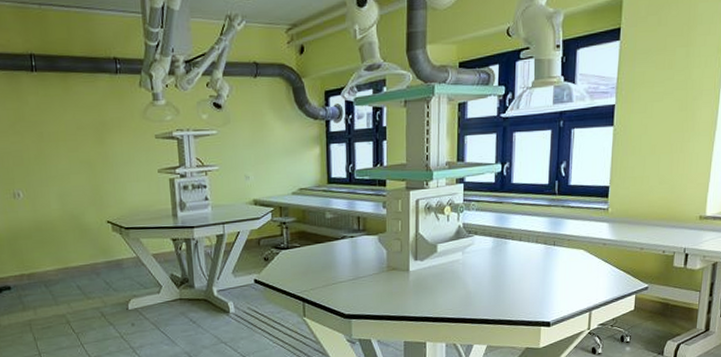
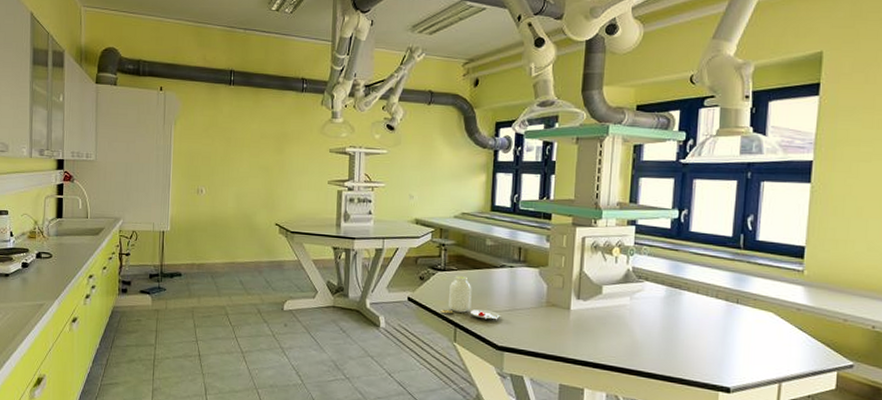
jar: none [288,252,345,291] -> present [440,276,500,320]

